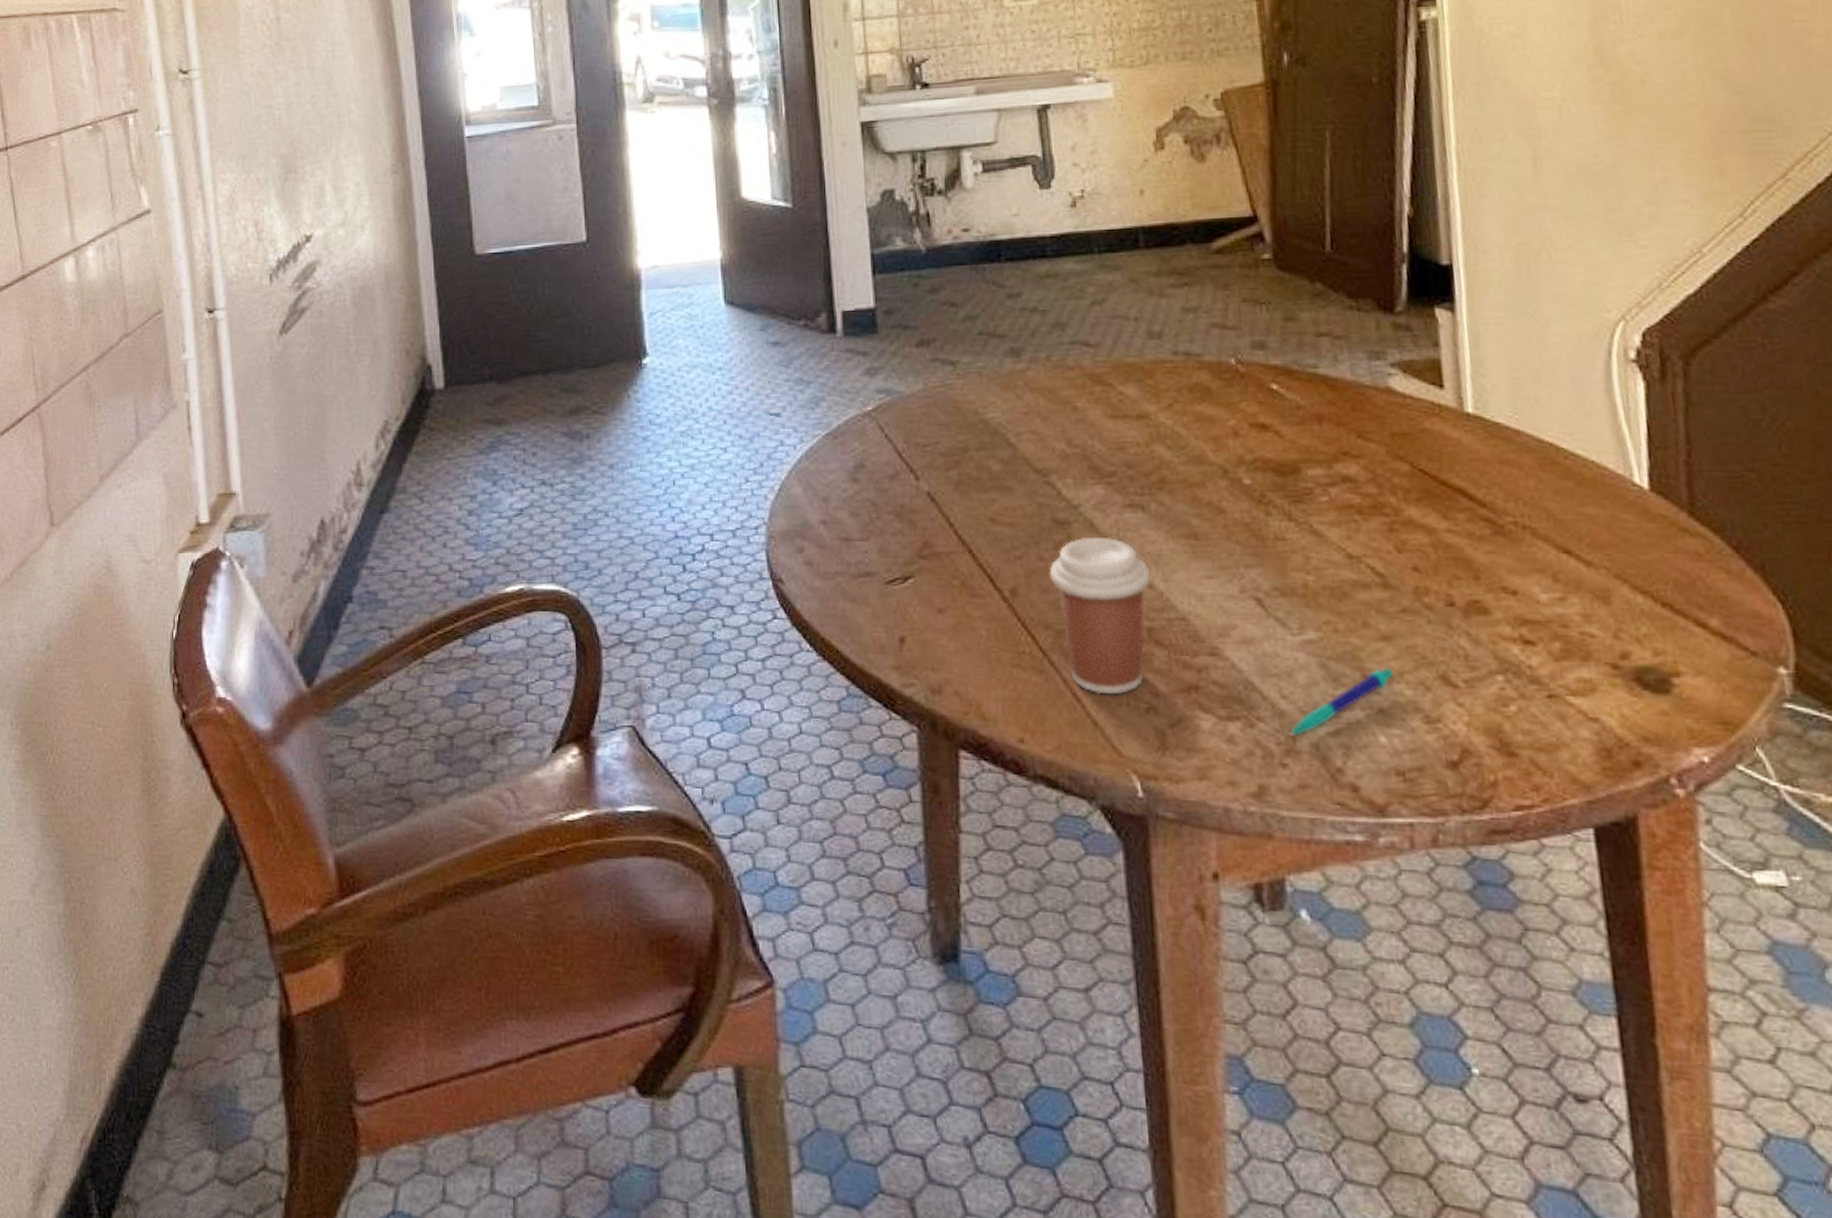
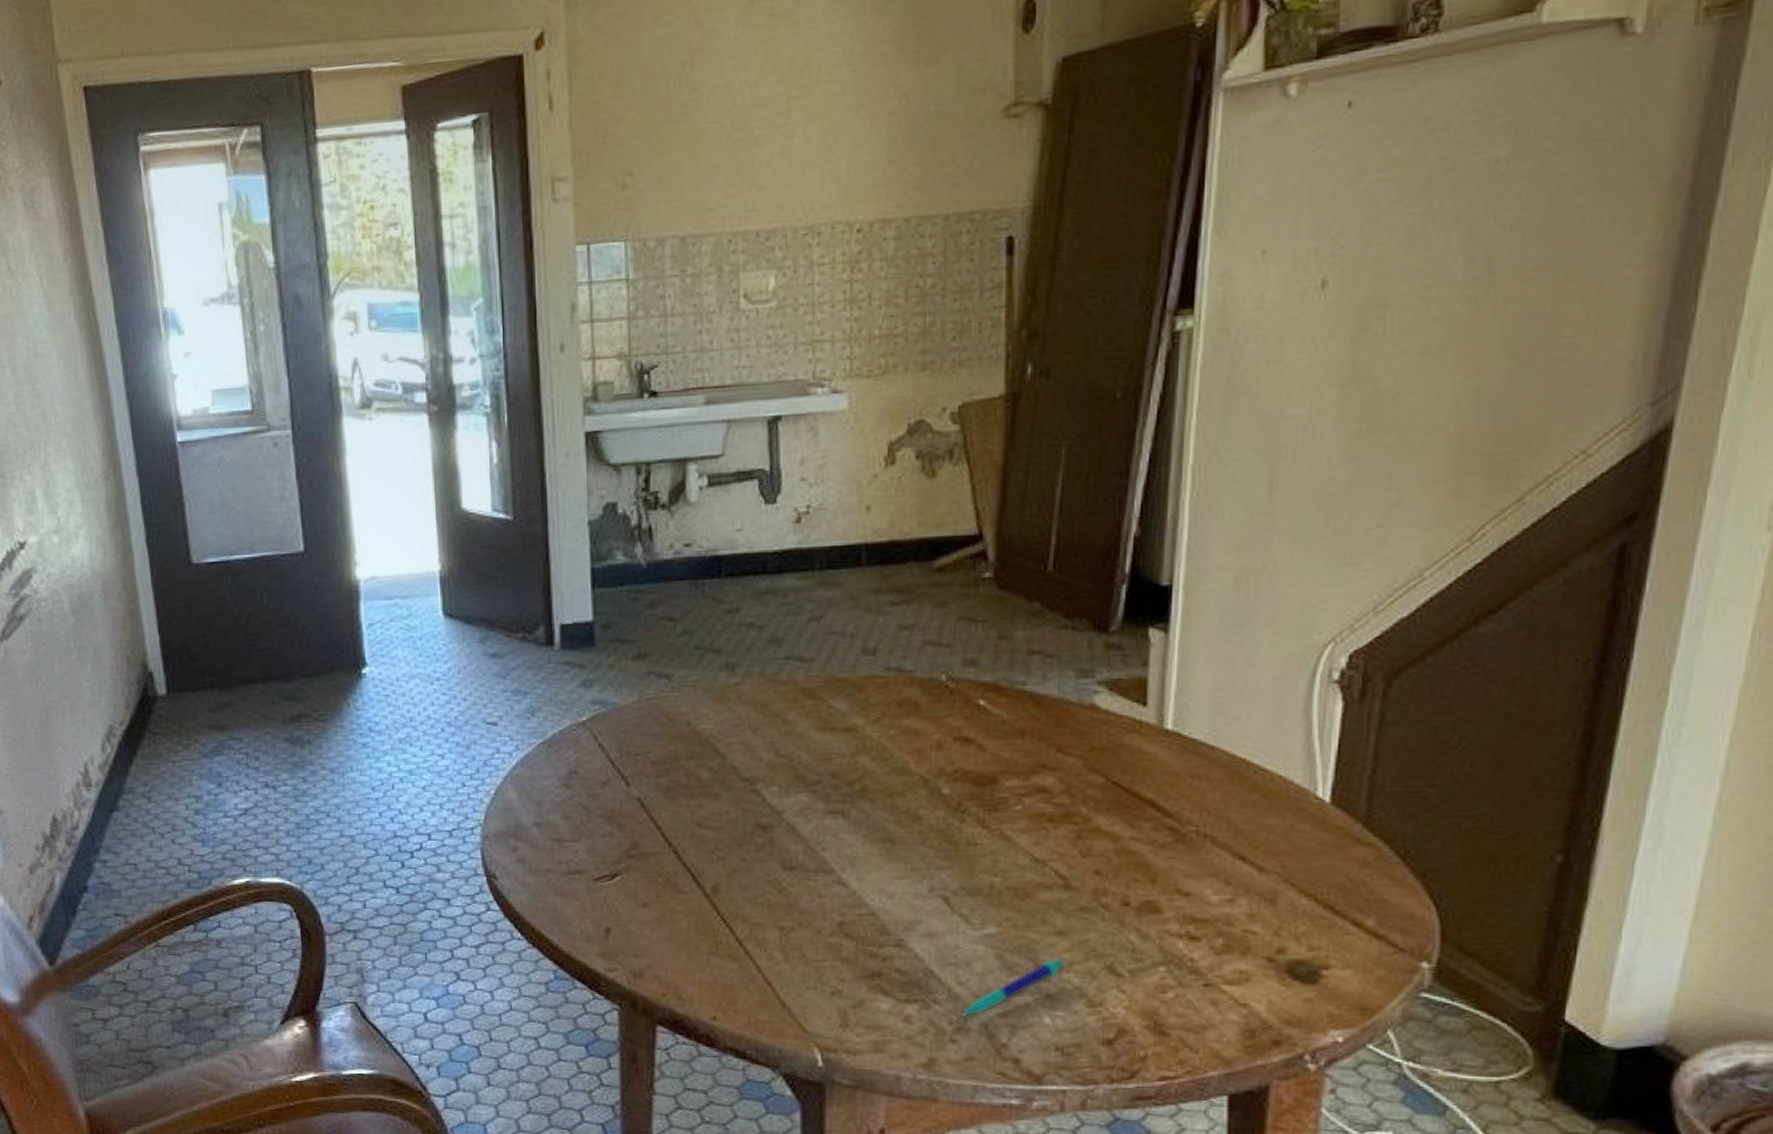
coffee cup: present [1049,536,1151,695] -> none [749,840,846,980]

